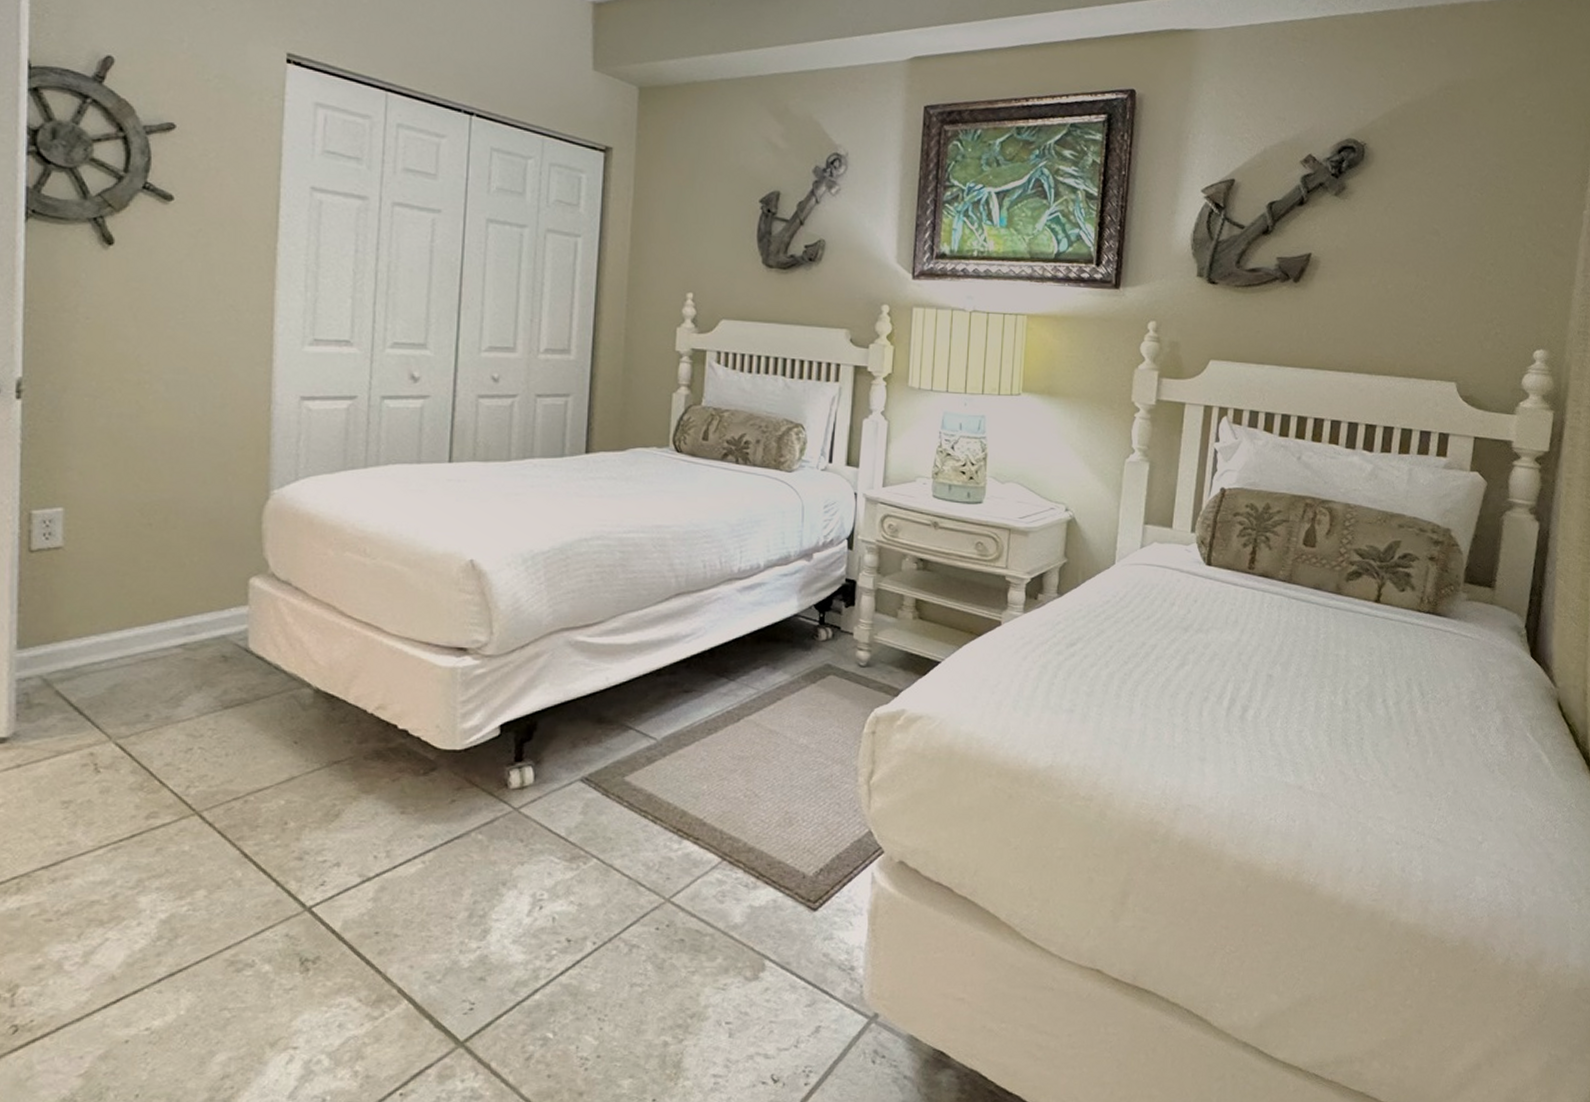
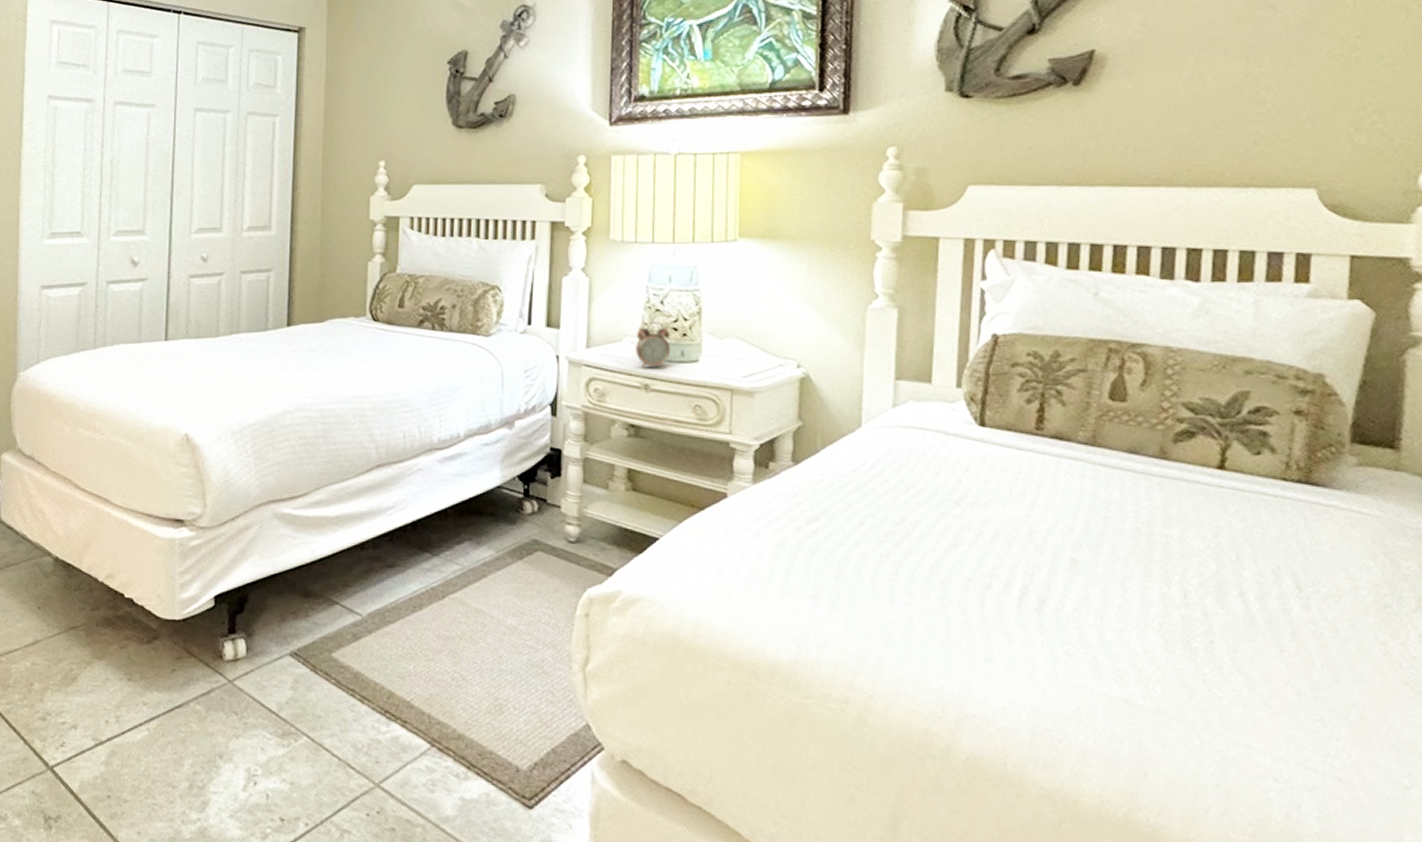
alarm clock: none [927,465,959,508] -> present [635,322,671,368]

